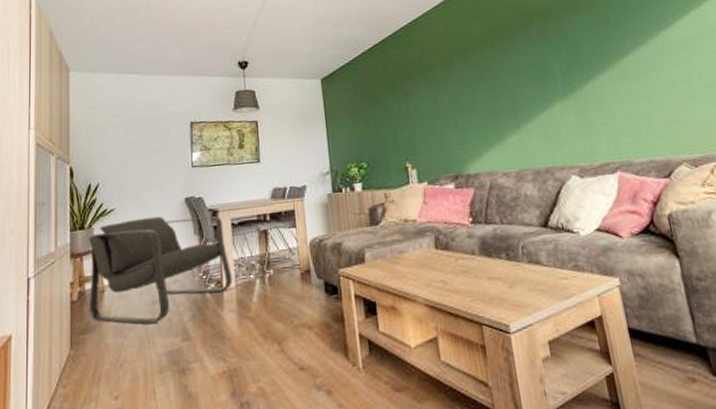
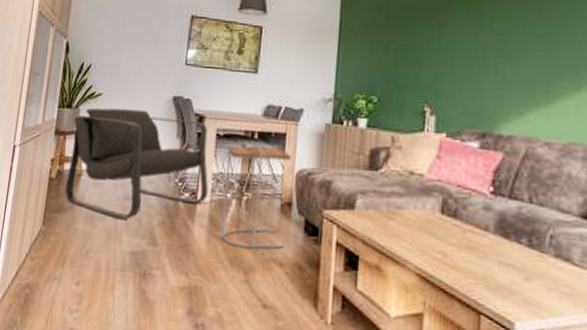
side table: none [244,224,311,322] -> present [220,144,291,249]

